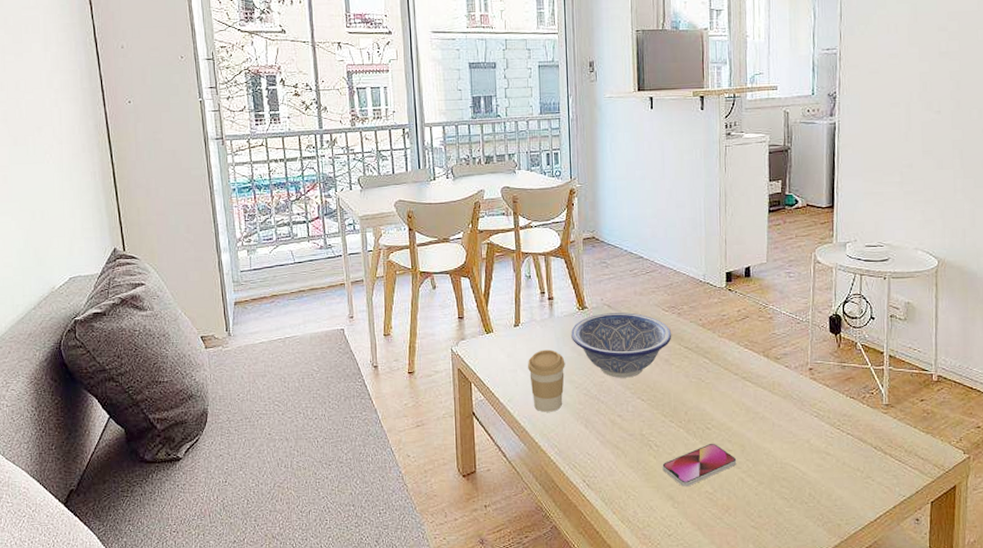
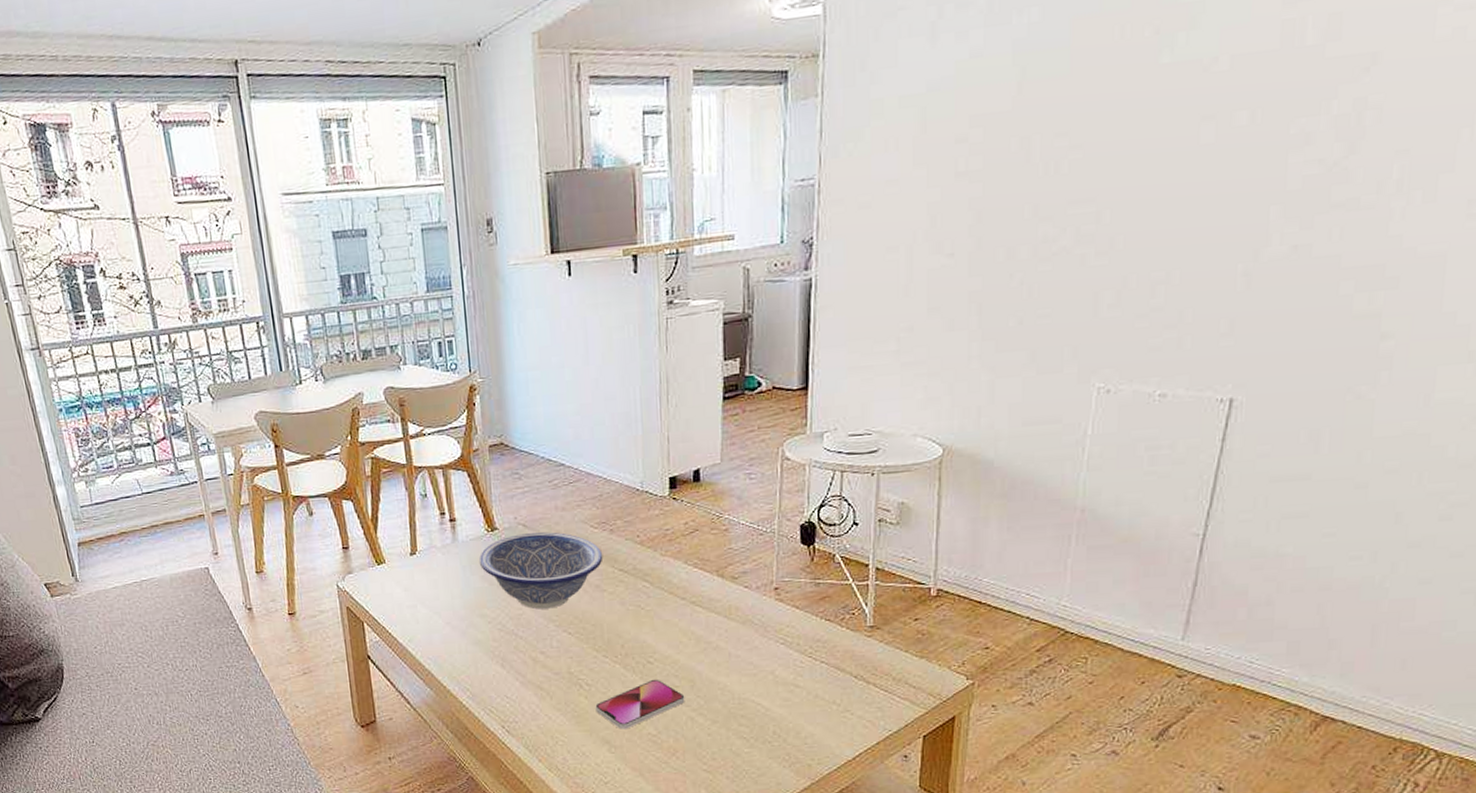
coffee cup: present [528,349,565,412] -> none [429,580,475,652]

